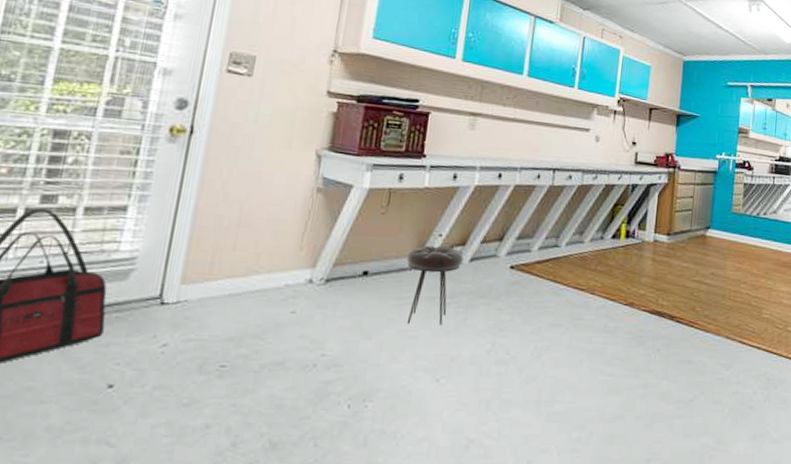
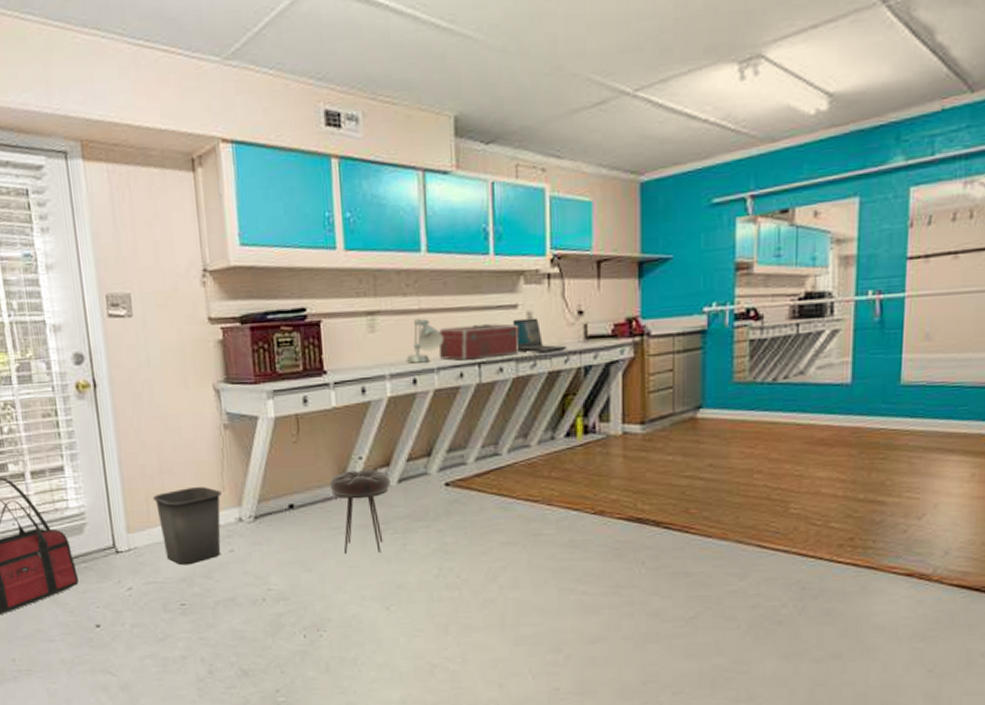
waste bin: none [218,243,298,324] -> present [152,486,222,566]
desk lamp: none [495,125,530,162] -> present [405,318,444,364]
toolbox: none [523,136,589,167] -> present [438,323,519,361]
laptop computer: none [584,140,622,170] -> present [512,318,568,354]

